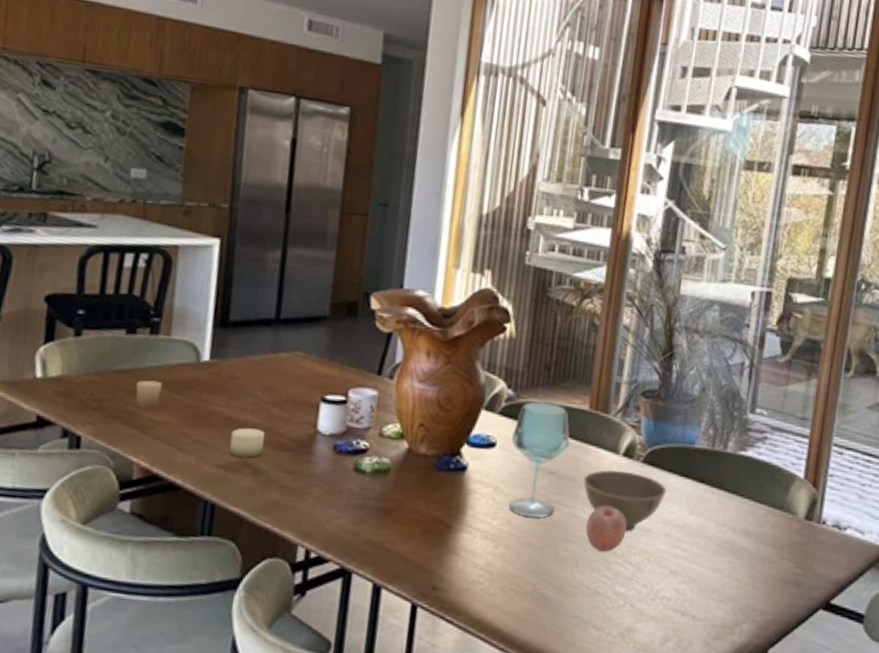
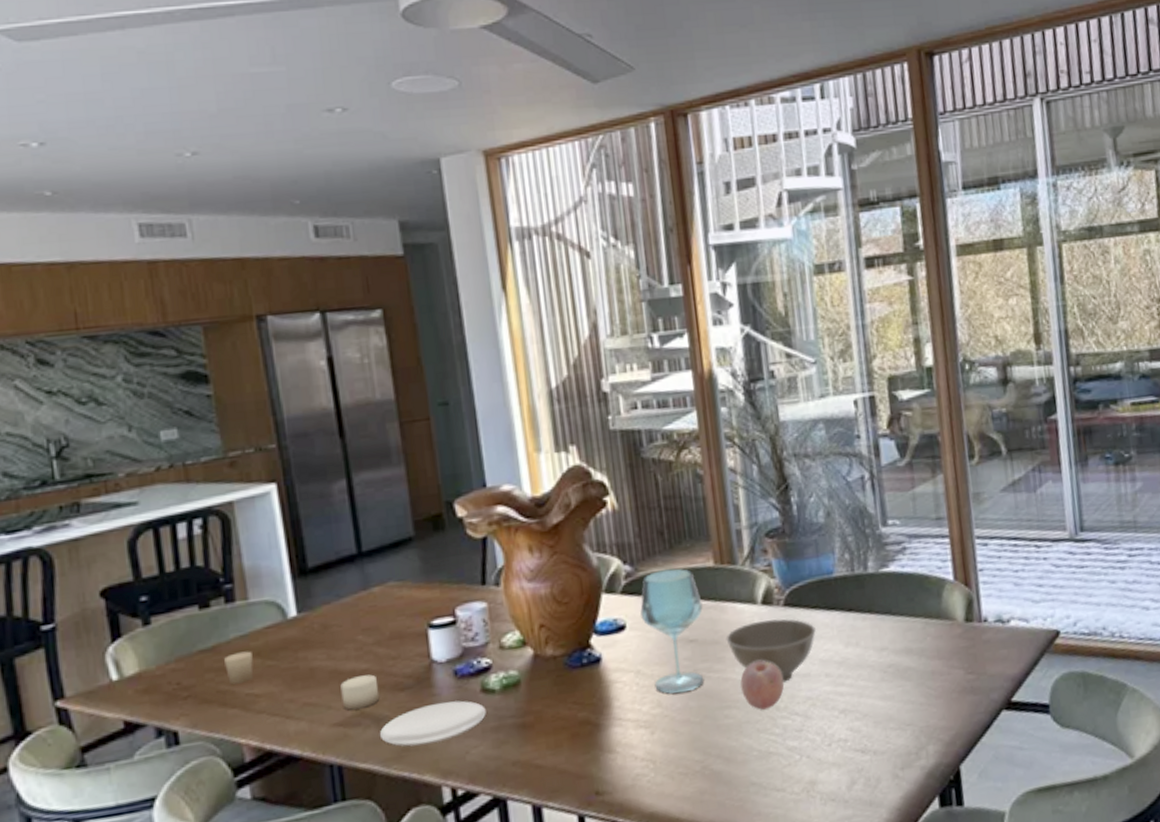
plate: none [255,469,354,506] -> present [380,700,486,747]

